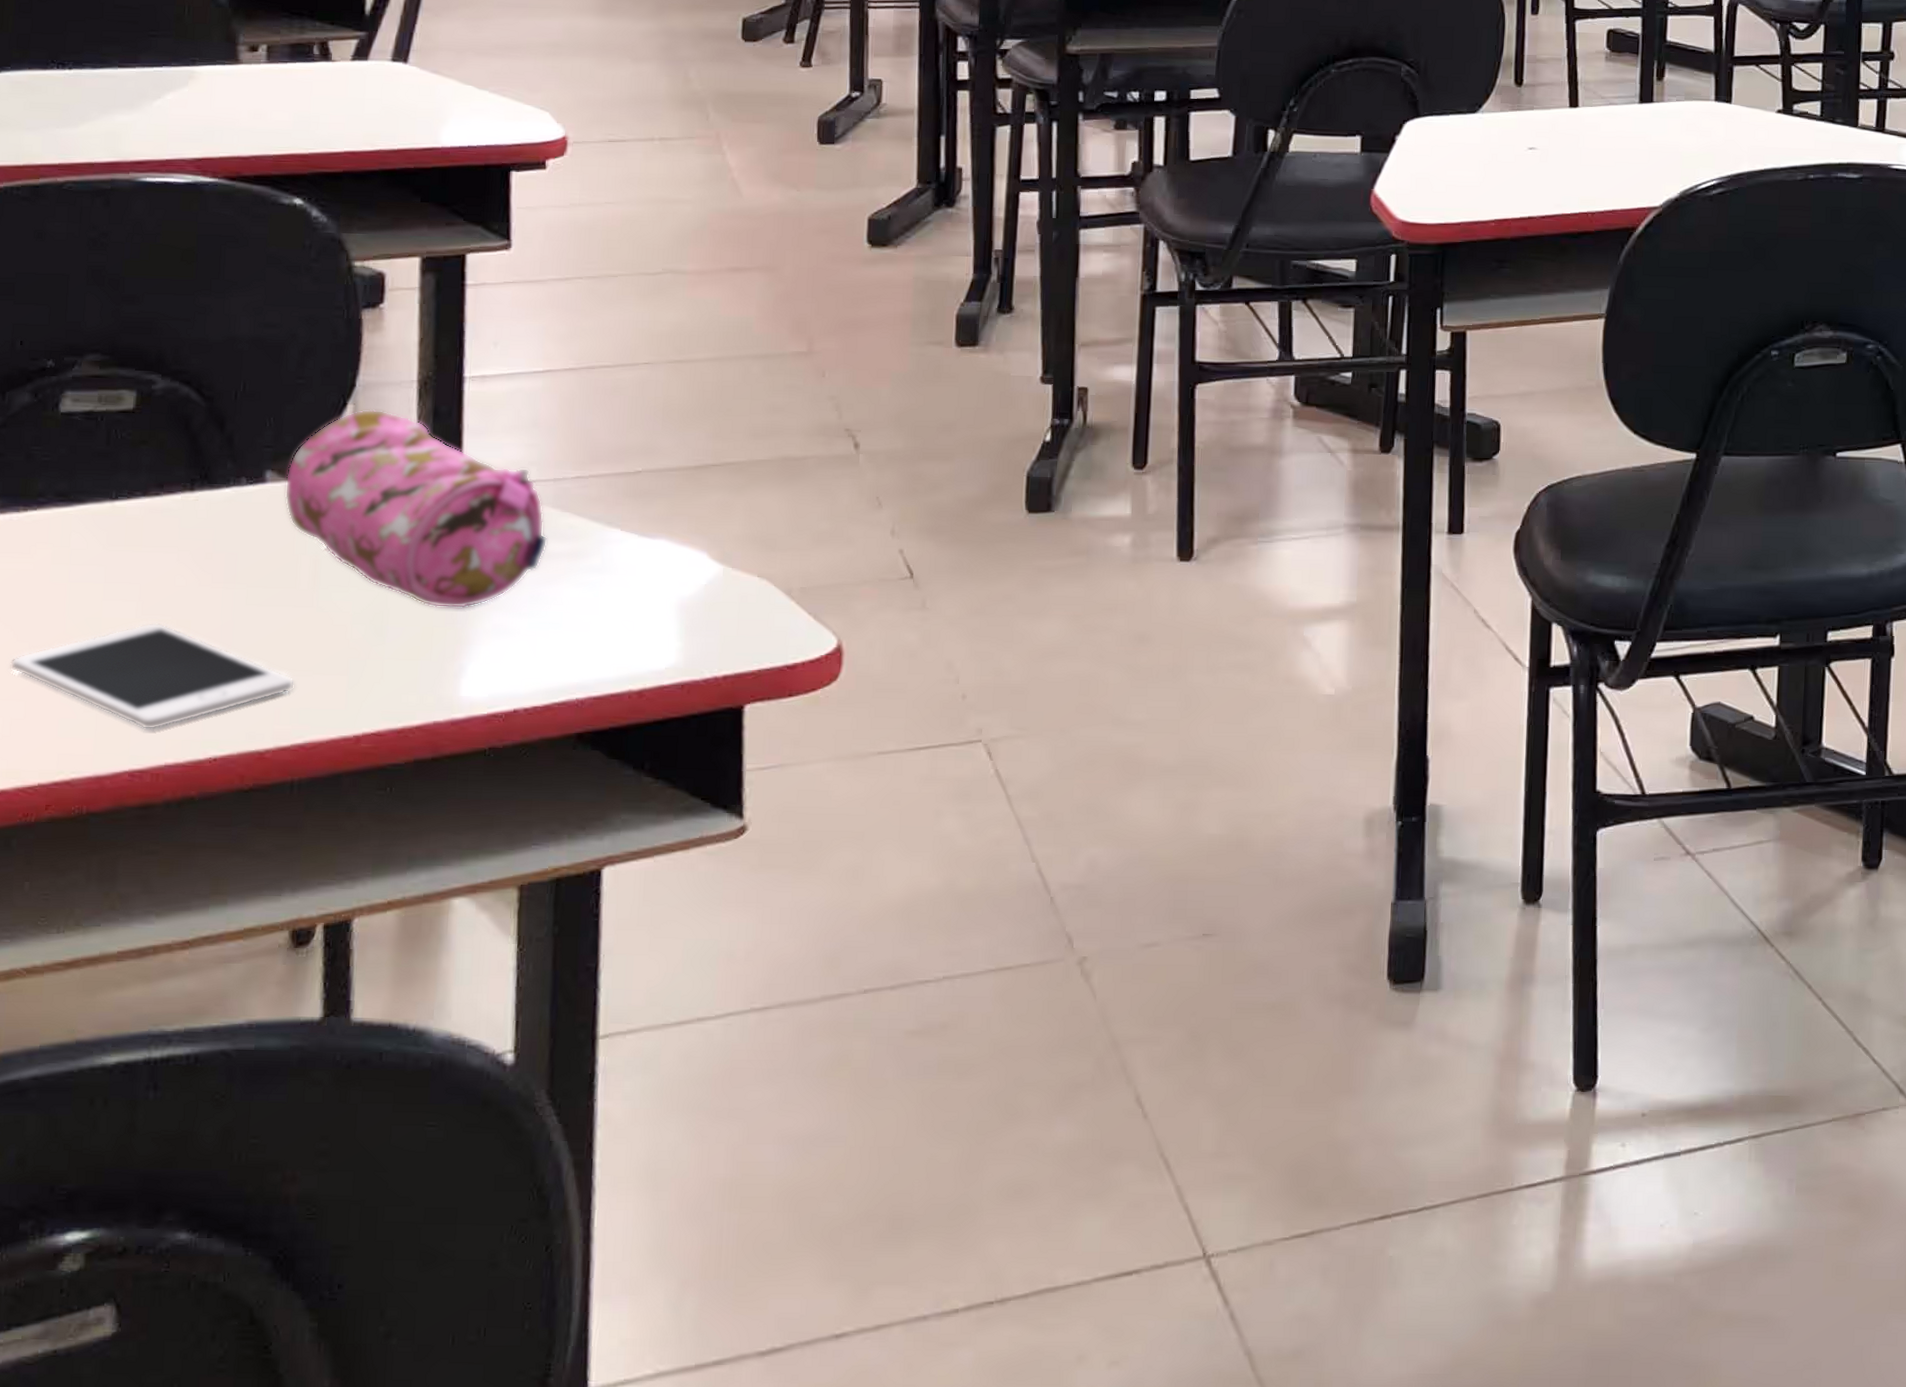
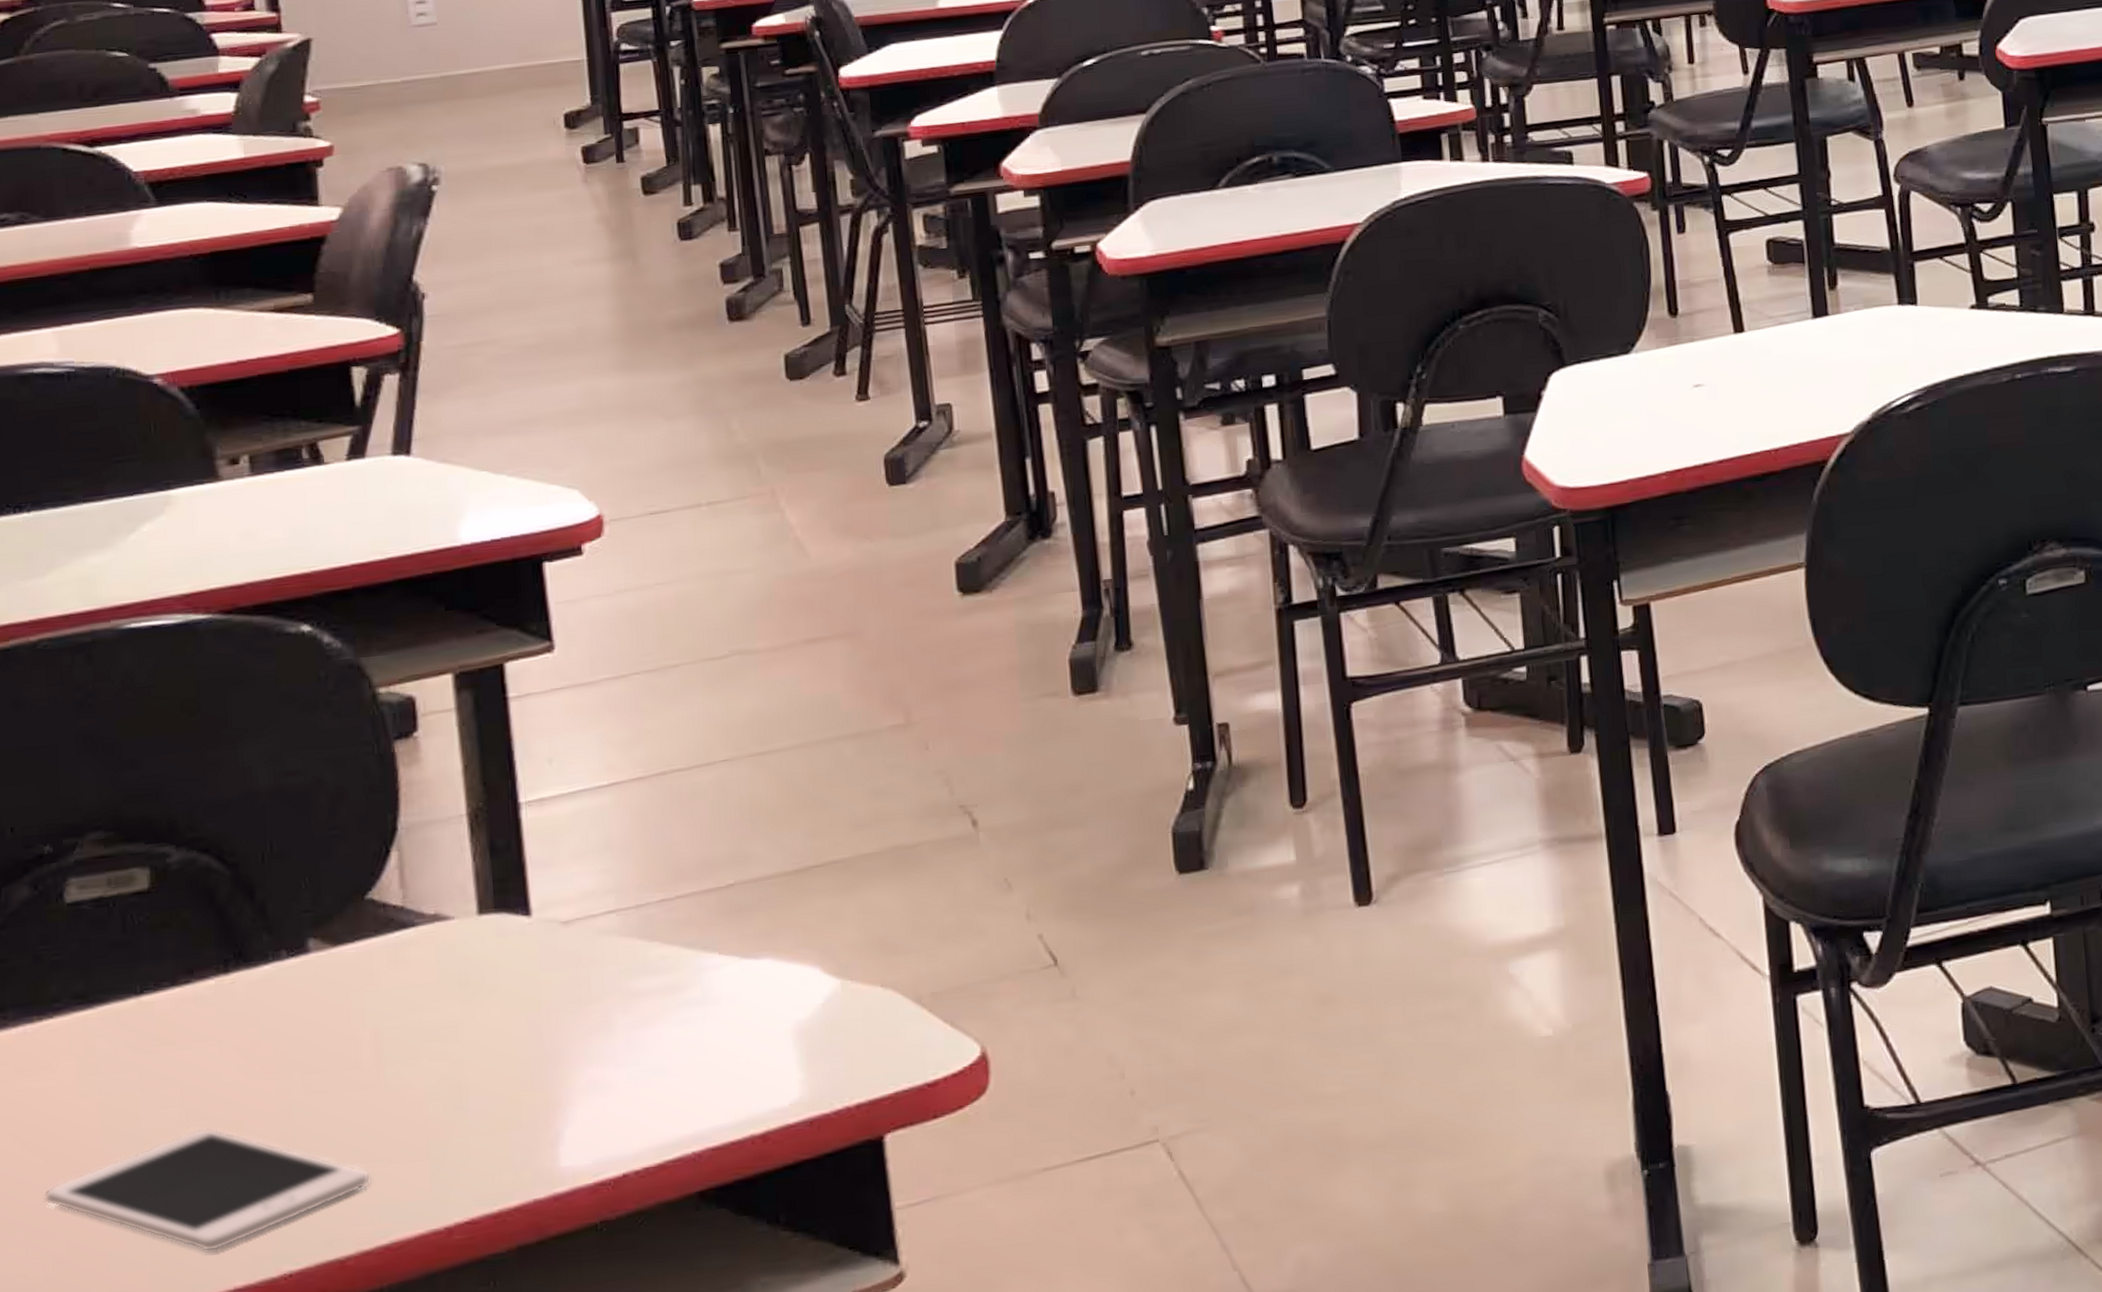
pencil case: present [284,409,548,609] -> none [331,852,638,1070]

